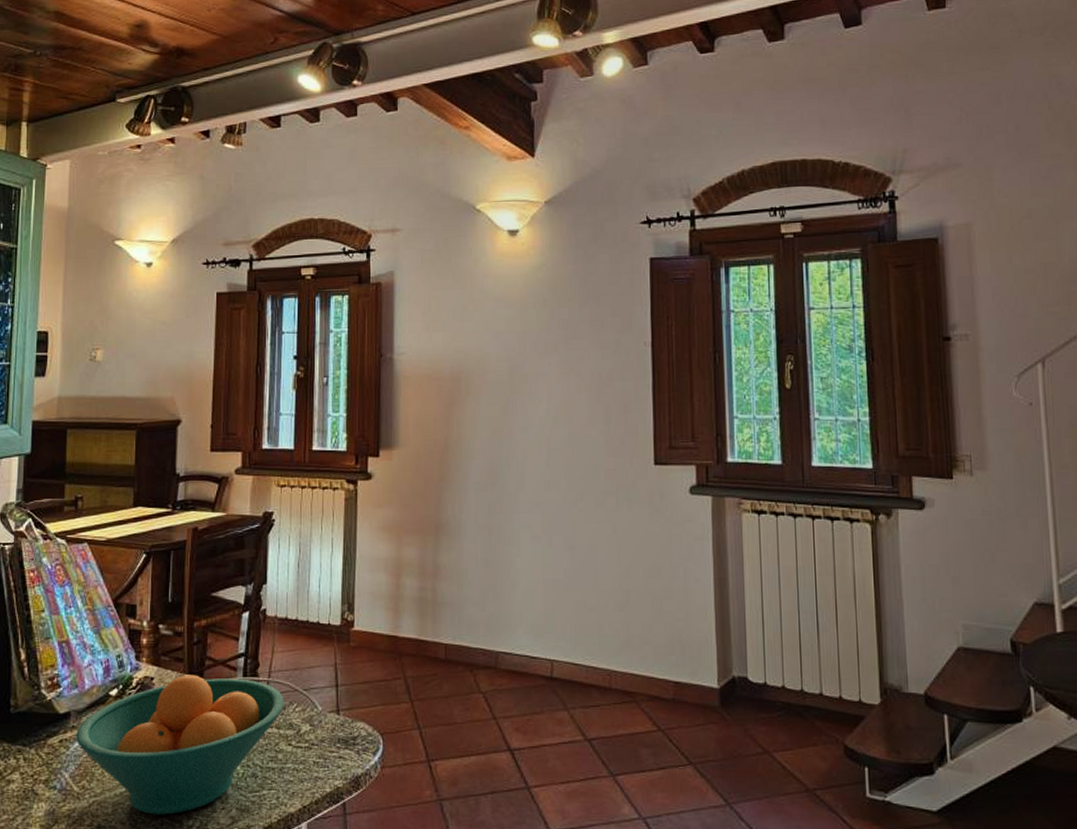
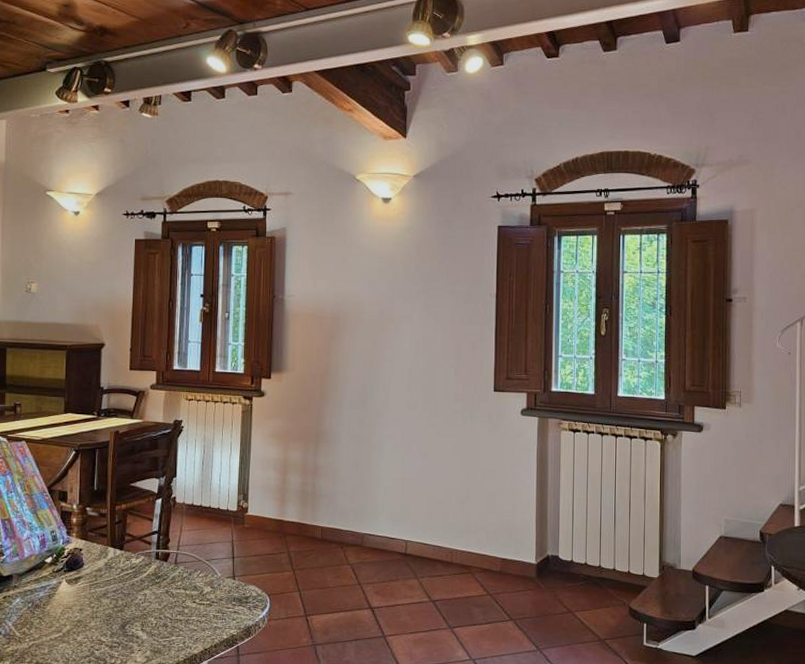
fruit bowl: present [76,675,284,815] -> none [17,547,190,655]

